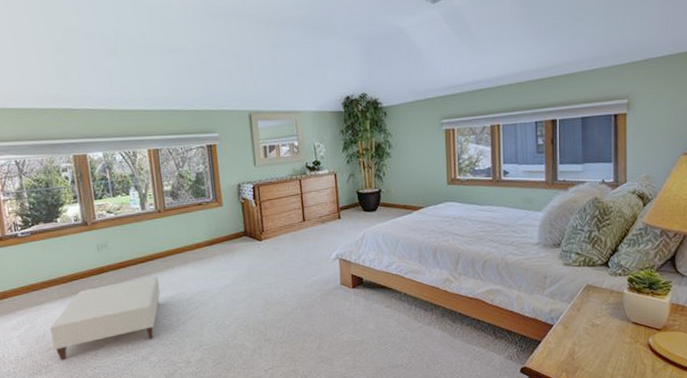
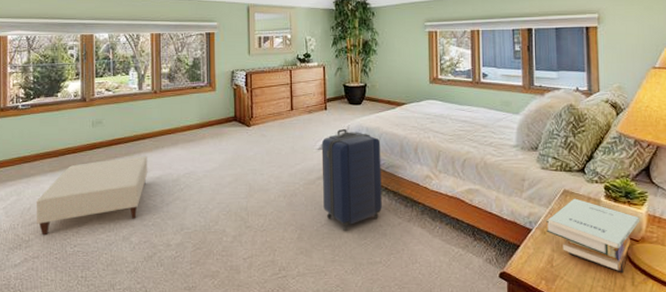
suitcase: none [336,236,402,339] -> present [321,128,382,232]
books: none [568,292,663,361] -> present [546,198,640,273]

